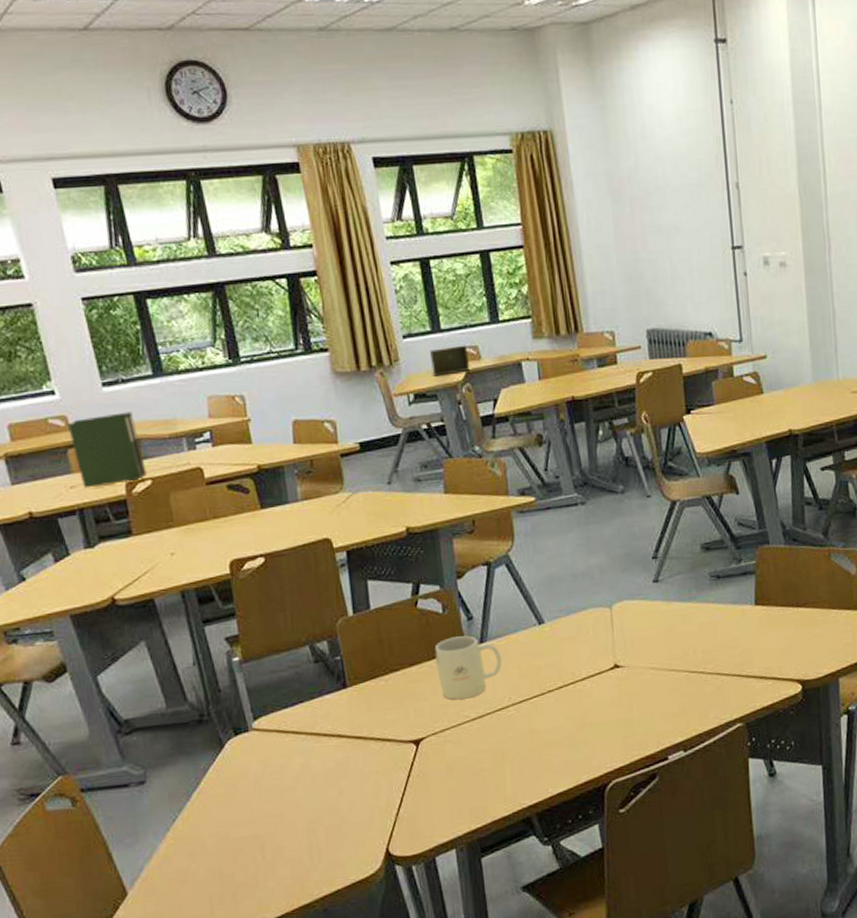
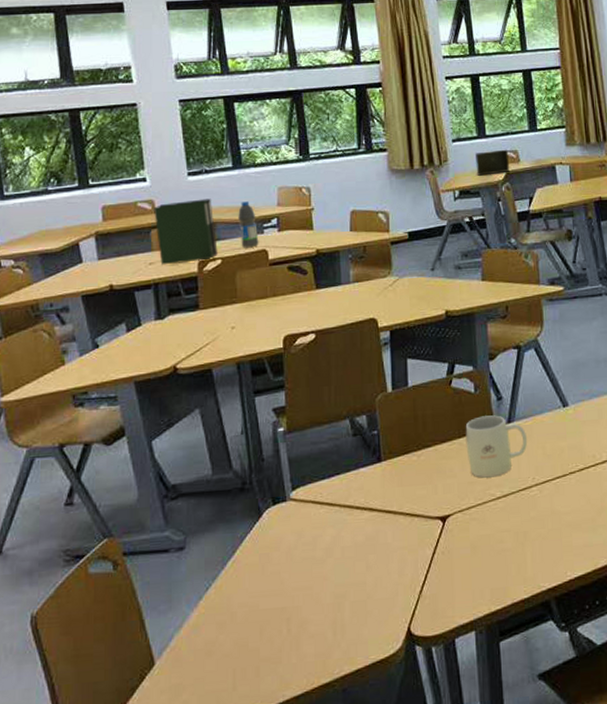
water bottle: none [164,413,192,467] -> present [238,200,259,248]

